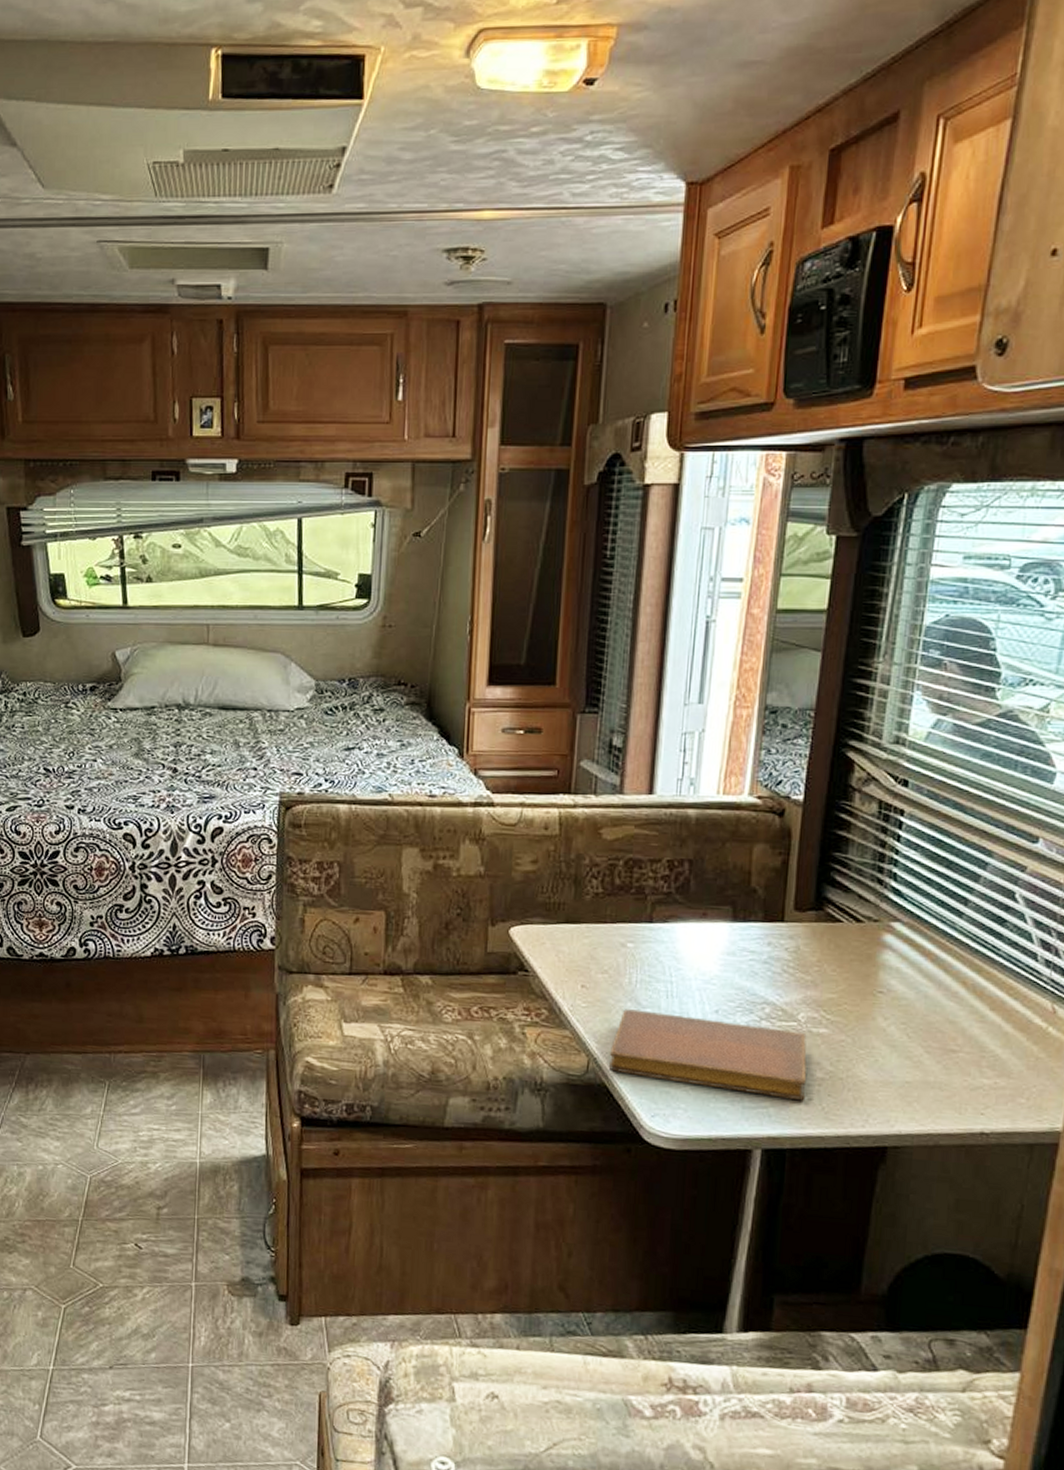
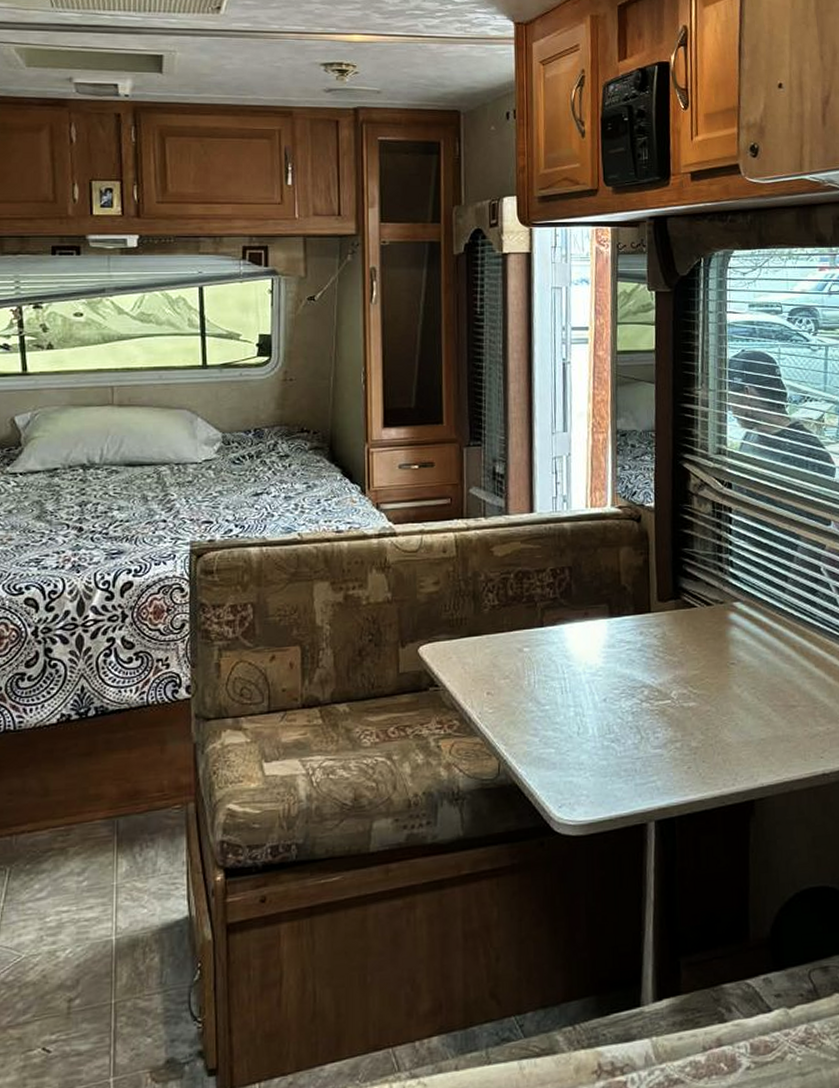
notebook: present [609,1009,807,1101] -> none [518,708,685,771]

